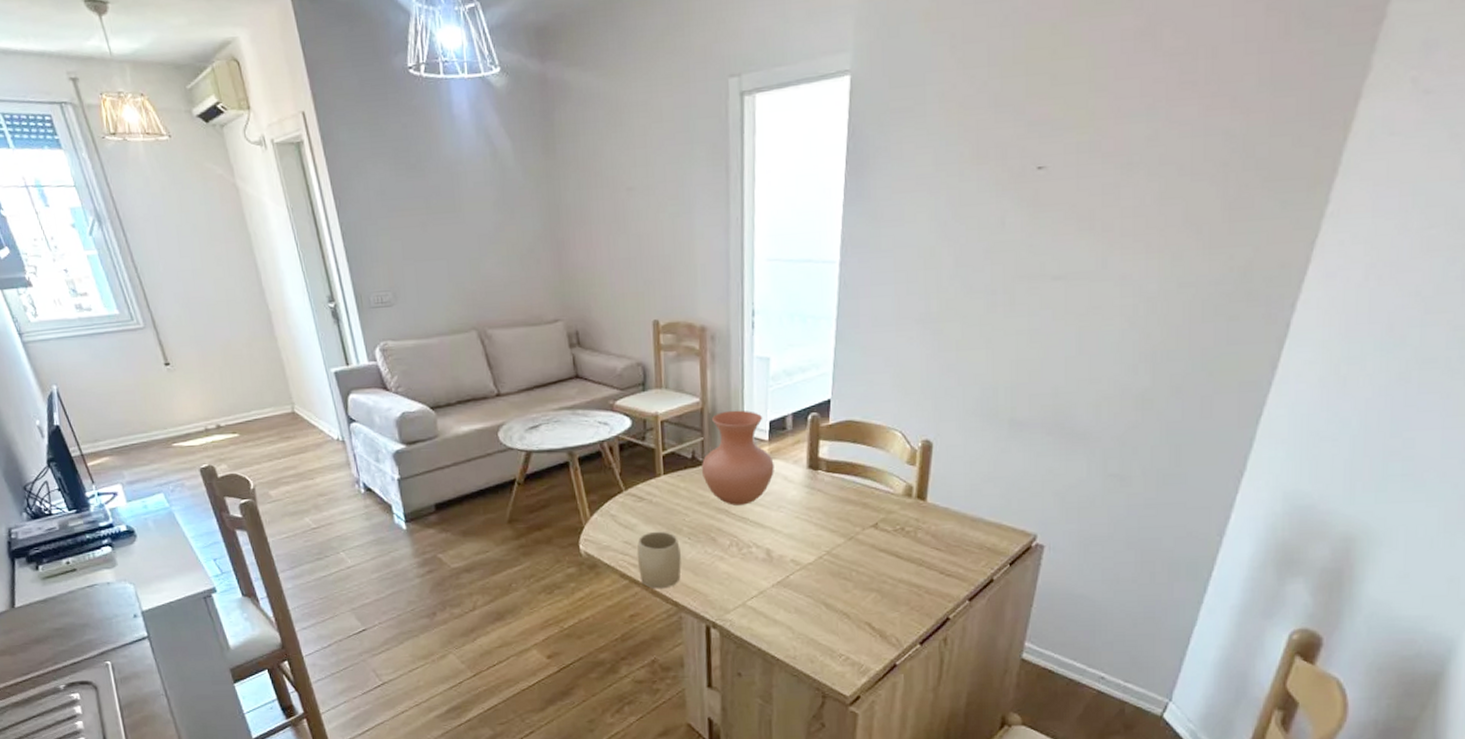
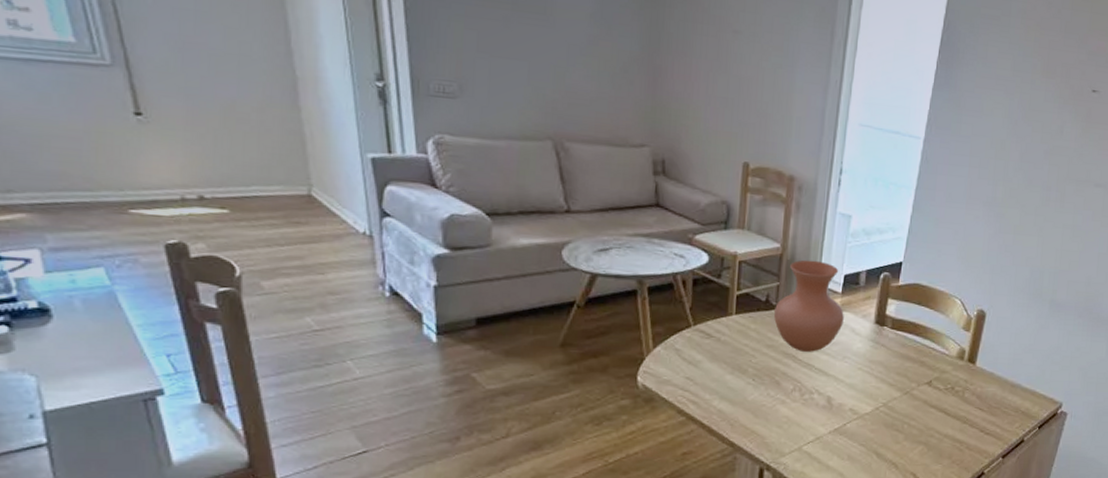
mug: present [637,531,681,589] -> none [697,369,743,428]

